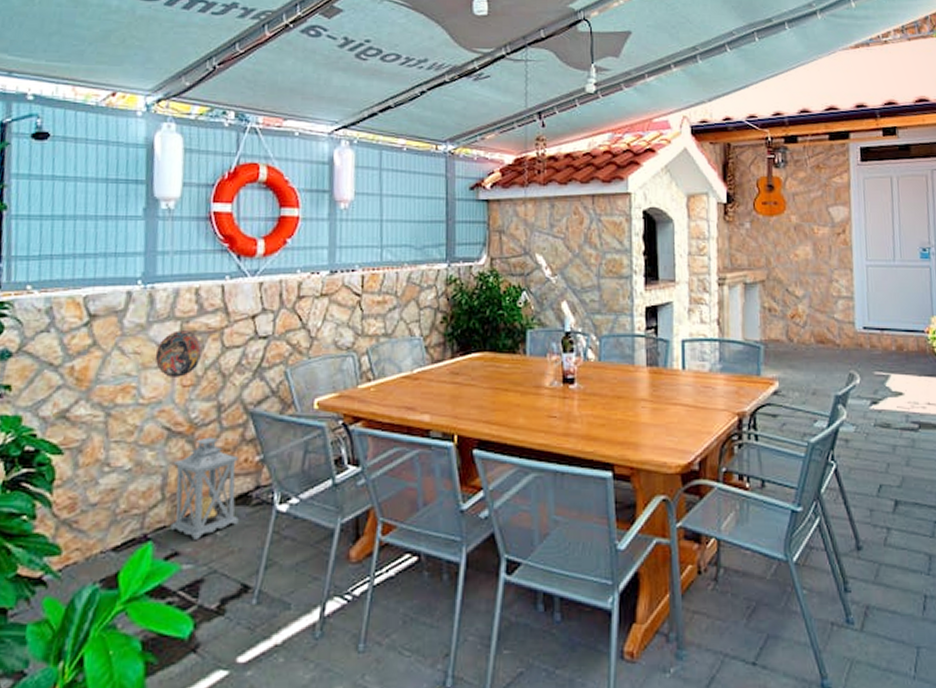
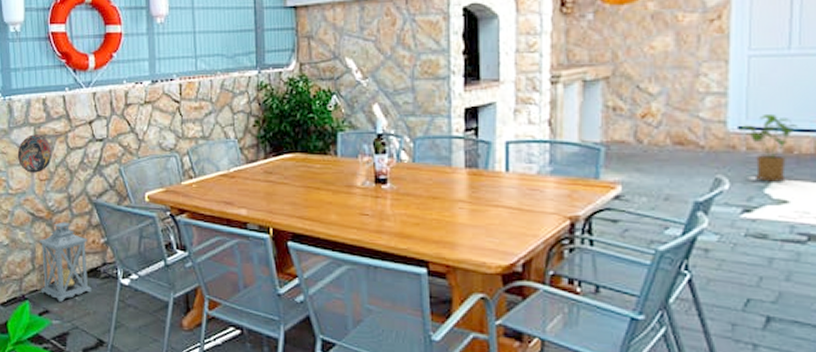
house plant: none [864,315,905,376] -> present [740,113,798,182]

